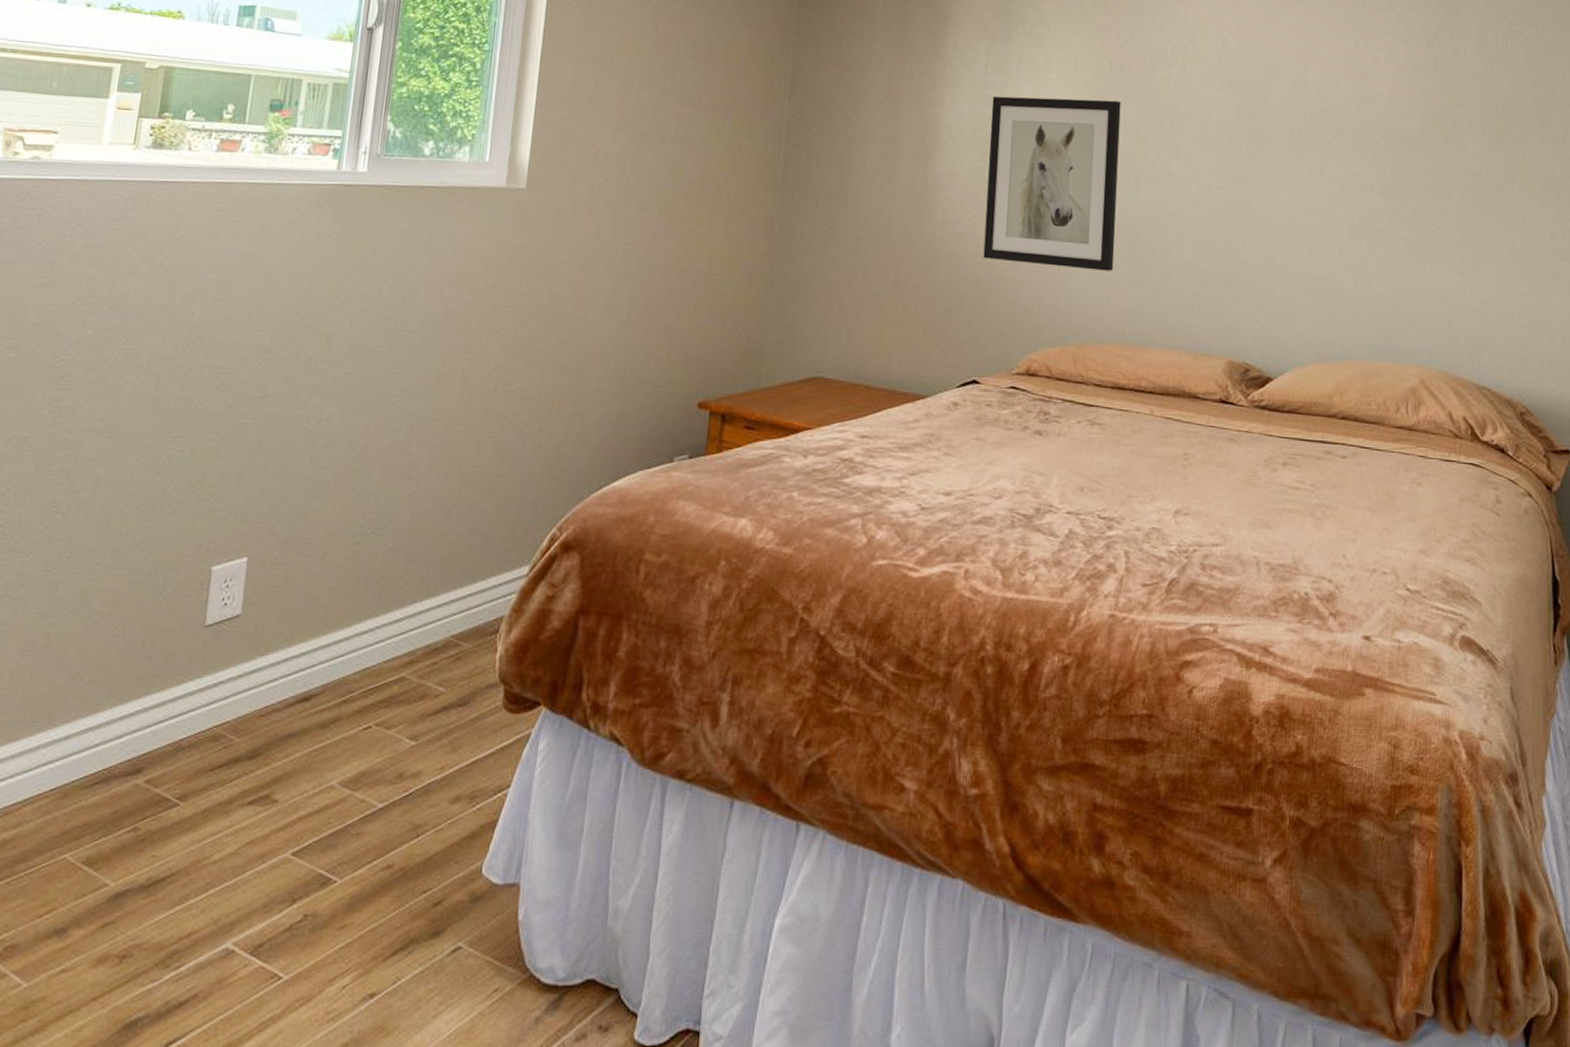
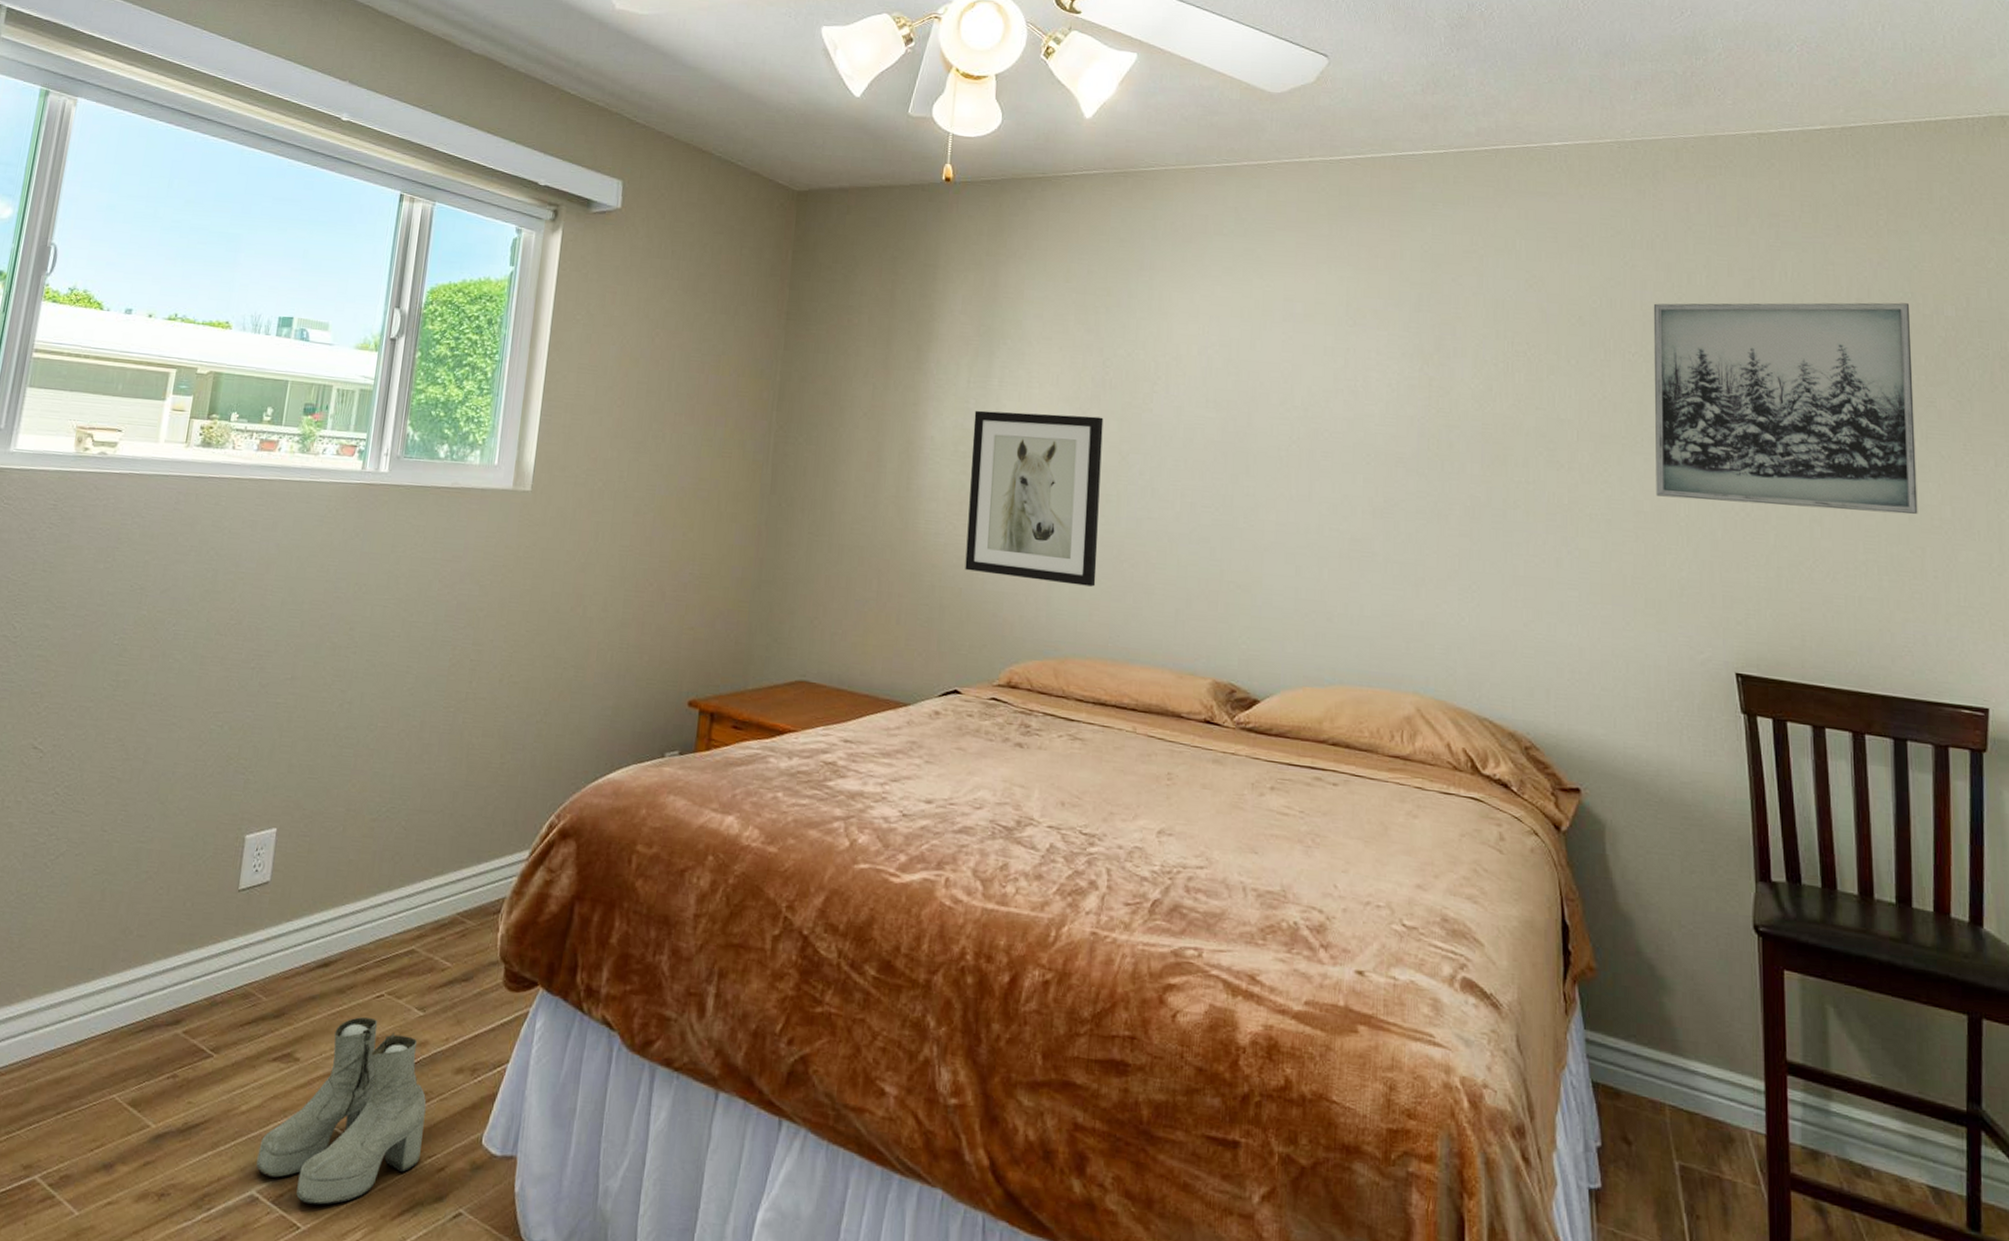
boots: none [231,751,421,953] -> present [256,1017,427,1205]

